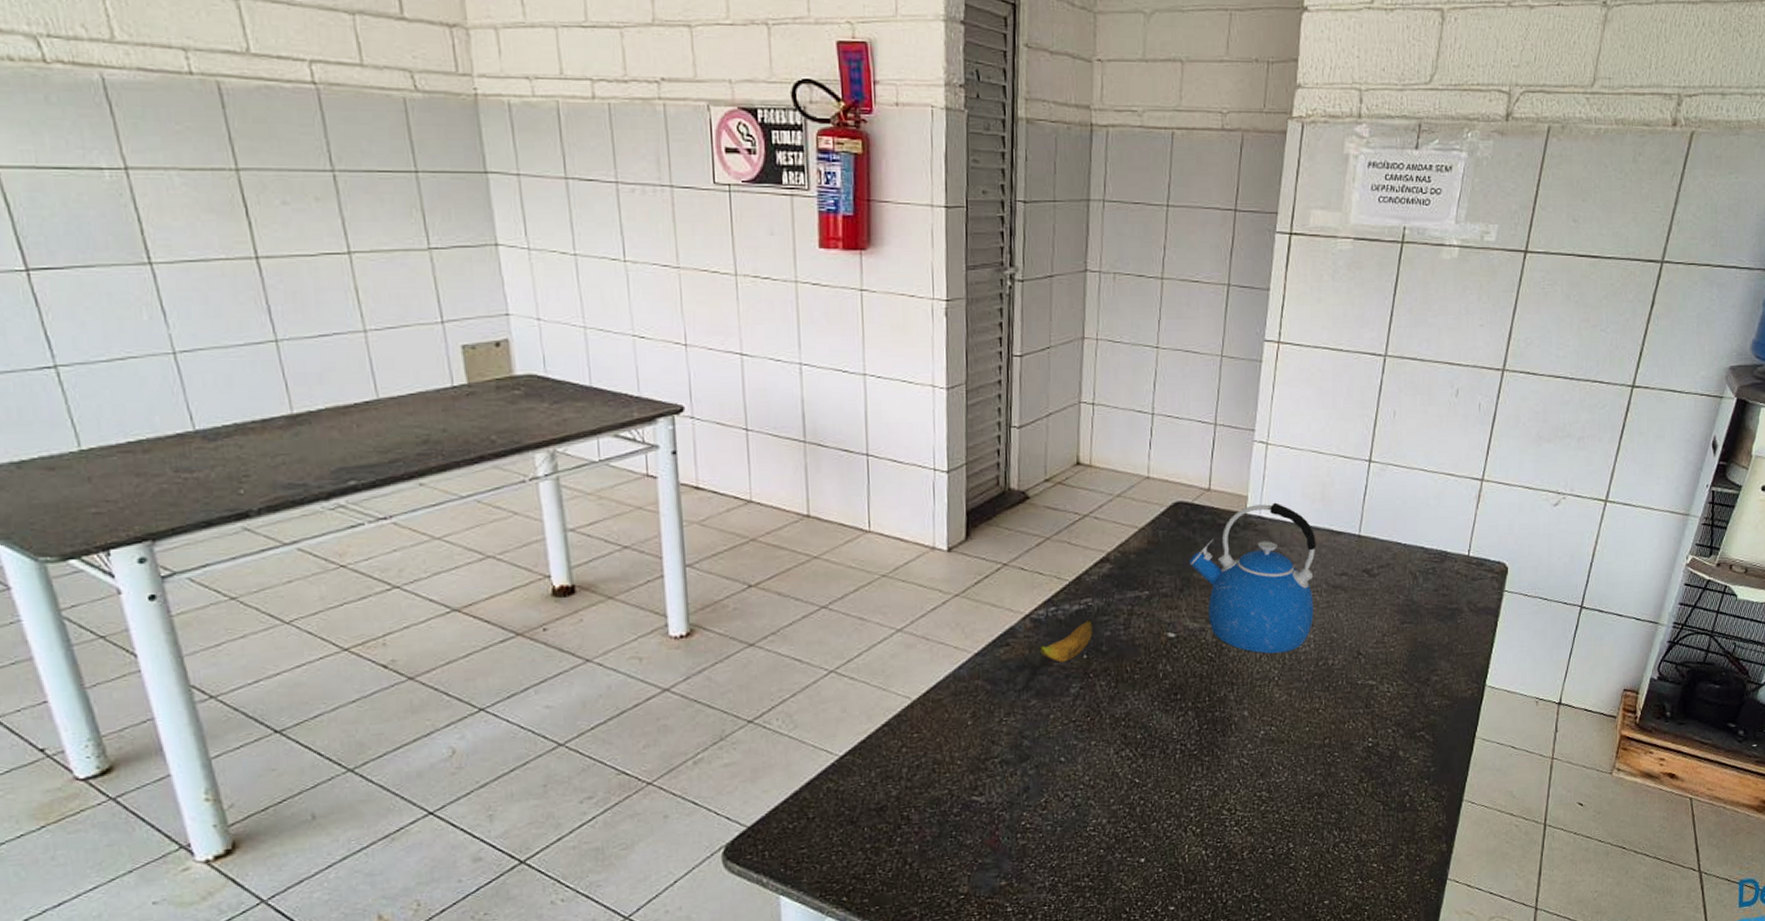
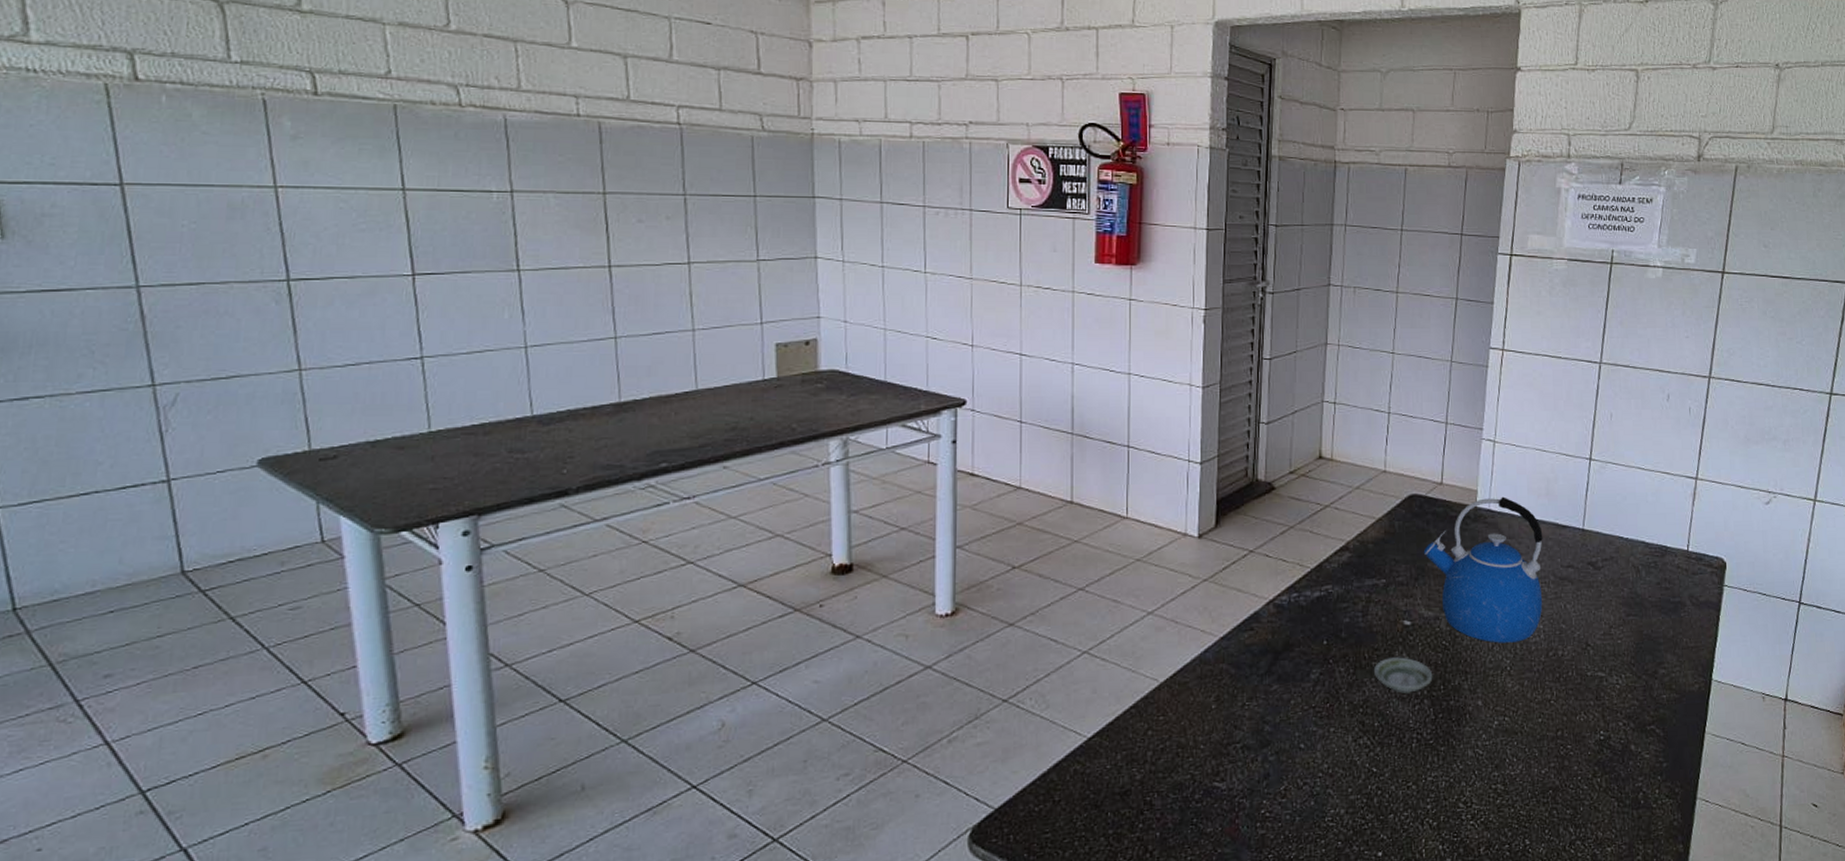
banana: present [1039,618,1093,663] -> none [1281,604,1333,648]
saucer: none [1135,669,1198,706] -> present [1373,657,1433,694]

